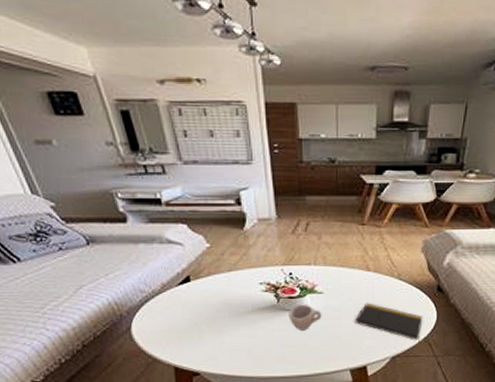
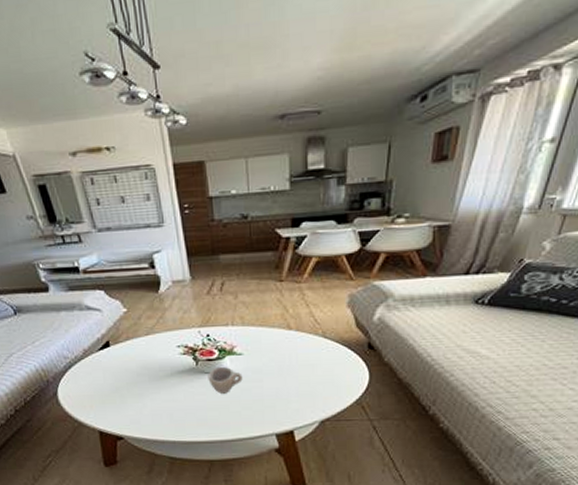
notepad: present [355,302,423,340] -> none [278,363,354,403]

